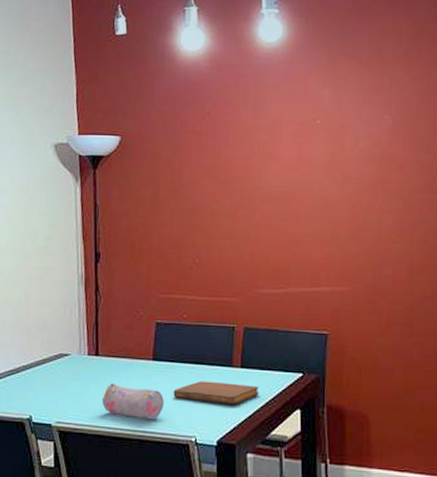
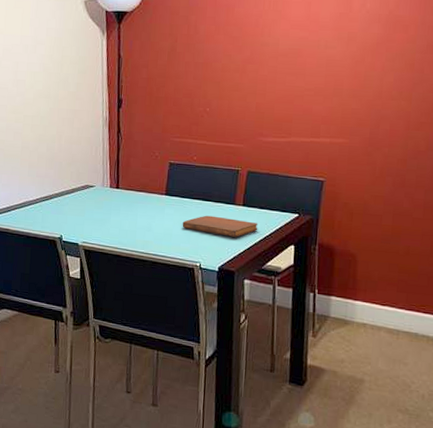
pencil case: present [102,382,164,420] -> none [121,212,174,246]

